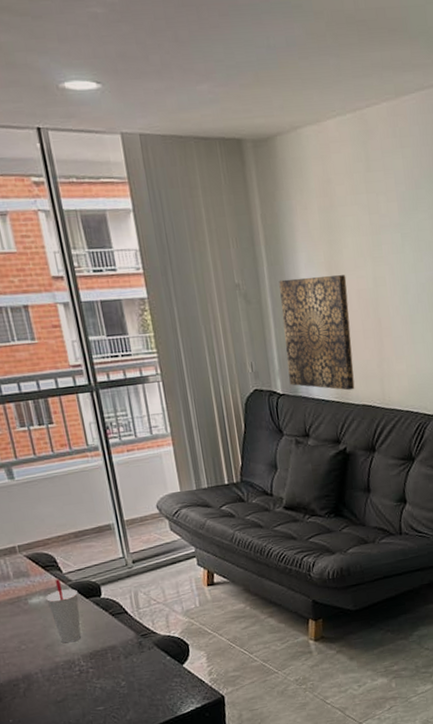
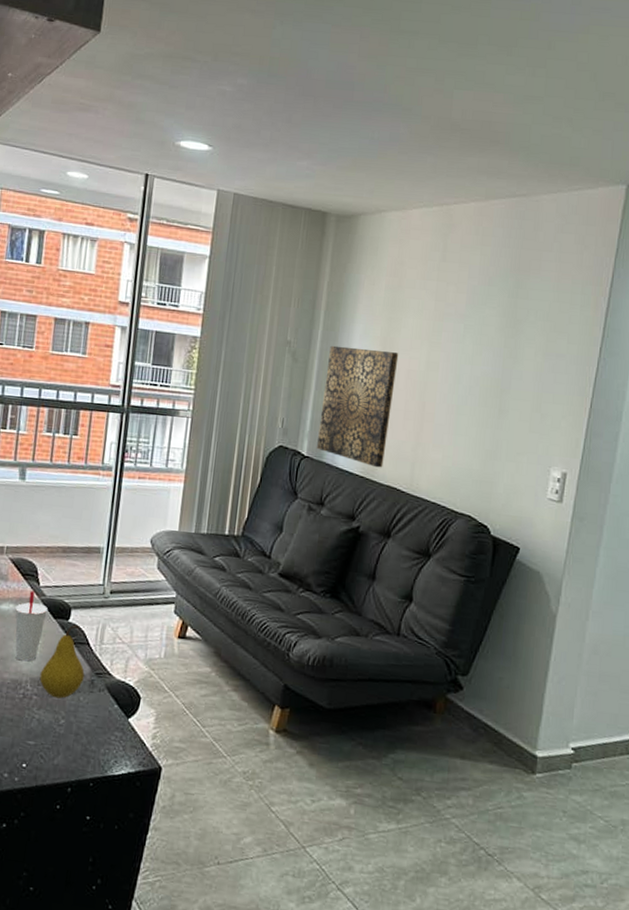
fruit: none [89,598,132,666] -> present [39,624,85,699]

